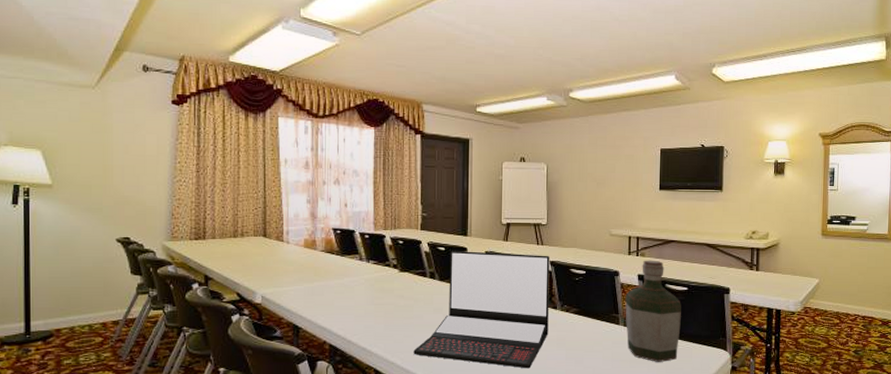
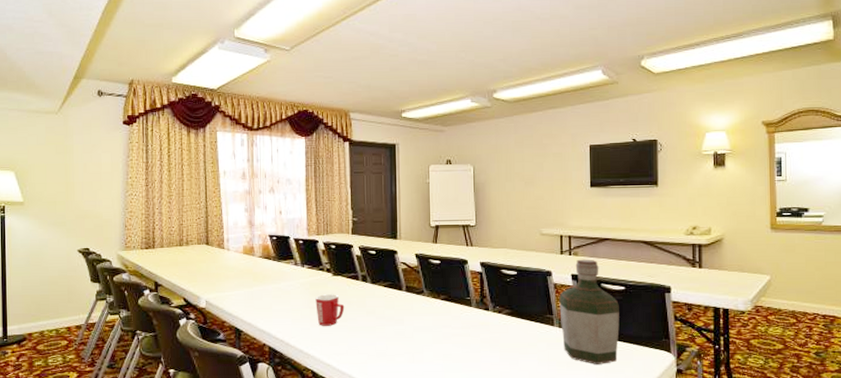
mug: none [380,291,411,323] -> present [315,294,345,326]
laptop: present [413,251,550,369] -> none [348,254,481,371]

